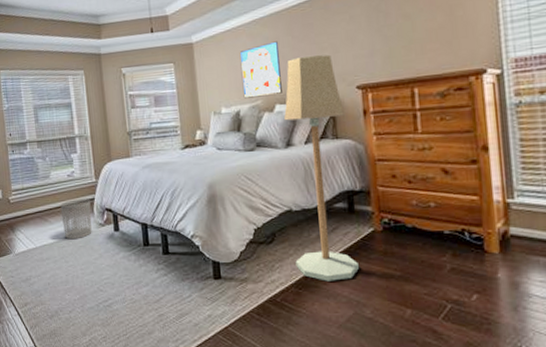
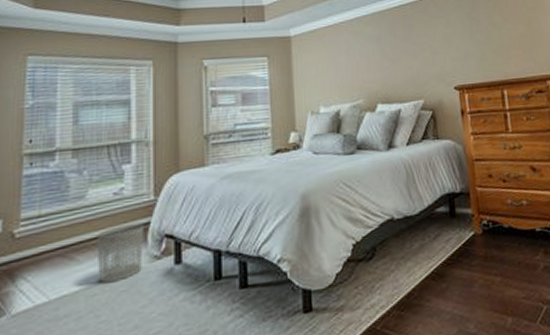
wall art: present [240,41,282,99] -> none [342,40,384,97]
floor lamp: present [284,54,359,281] -> none [386,55,461,298]

